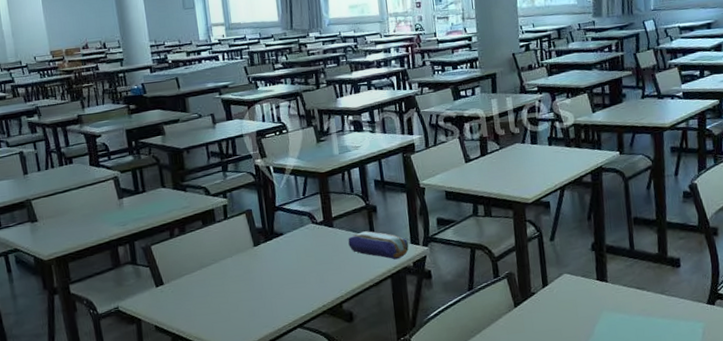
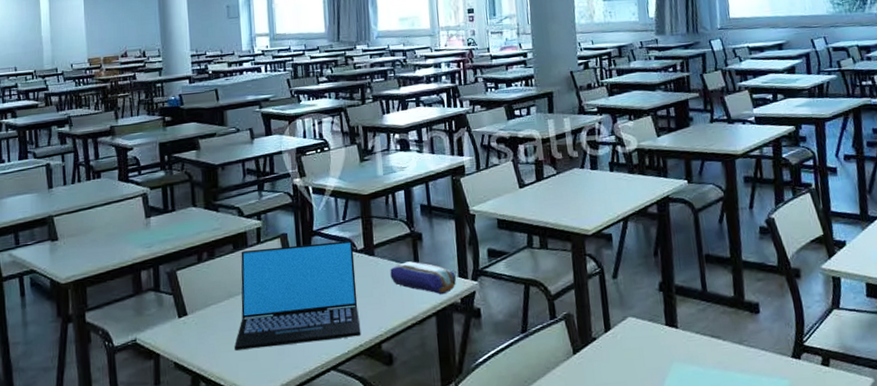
laptop: none [209,214,324,314] -> present [235,240,361,350]

